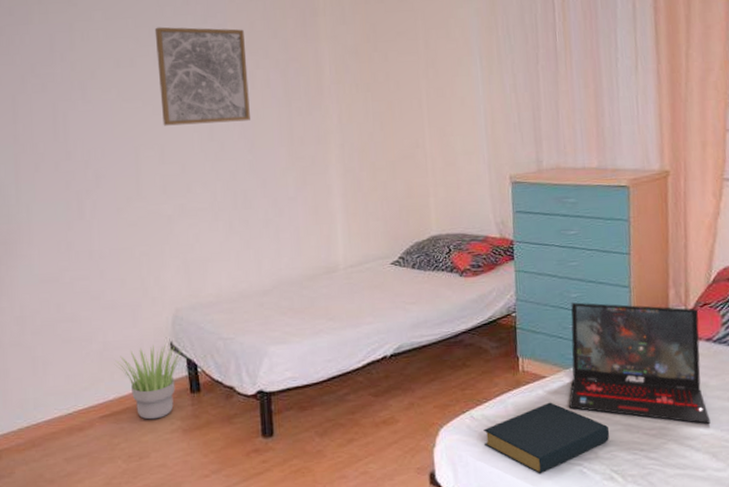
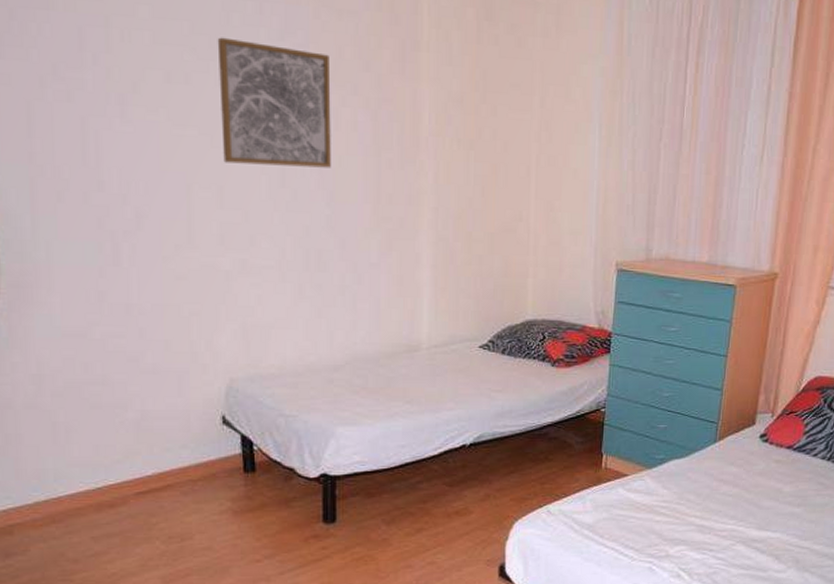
potted plant: present [115,344,183,420] -> none [155,417,238,499]
hardback book: present [483,402,610,475] -> none [558,500,683,570]
laptop: present [568,302,711,424] -> none [646,402,784,528]

